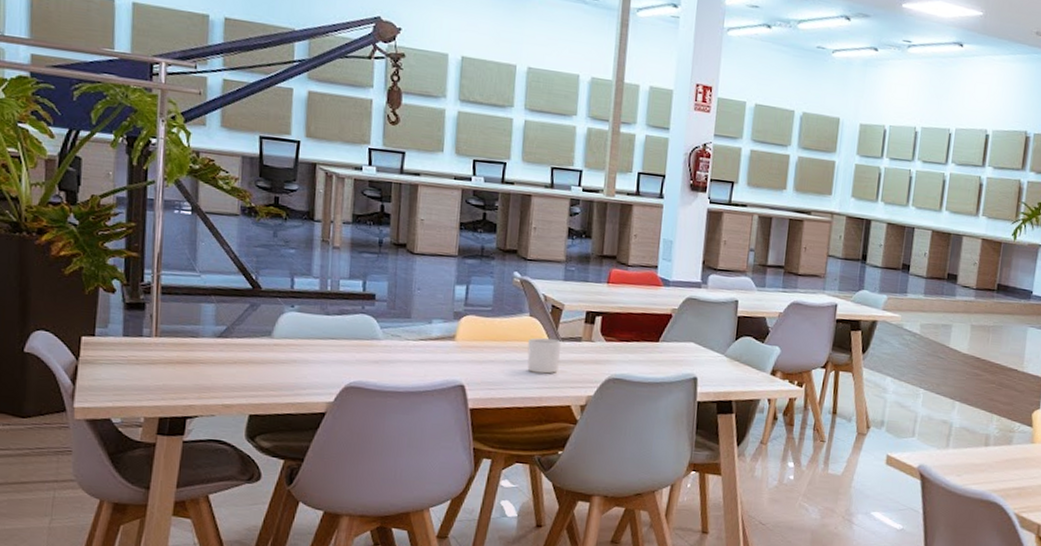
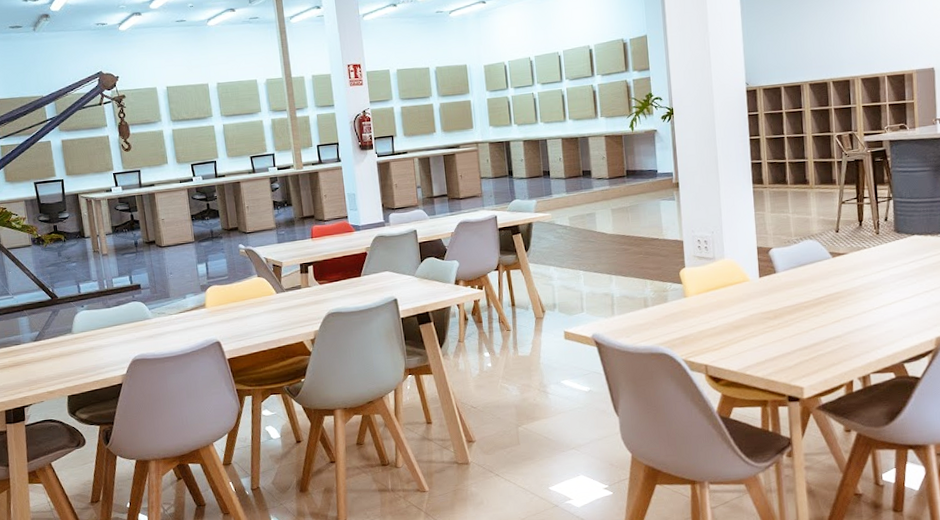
mug: present [527,337,561,374] -> none [261,291,288,321]

